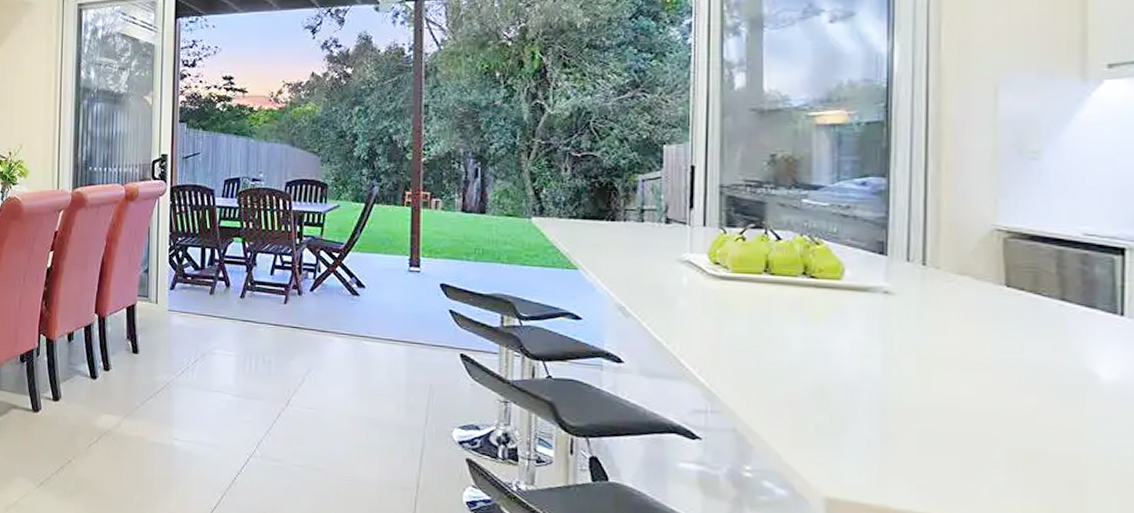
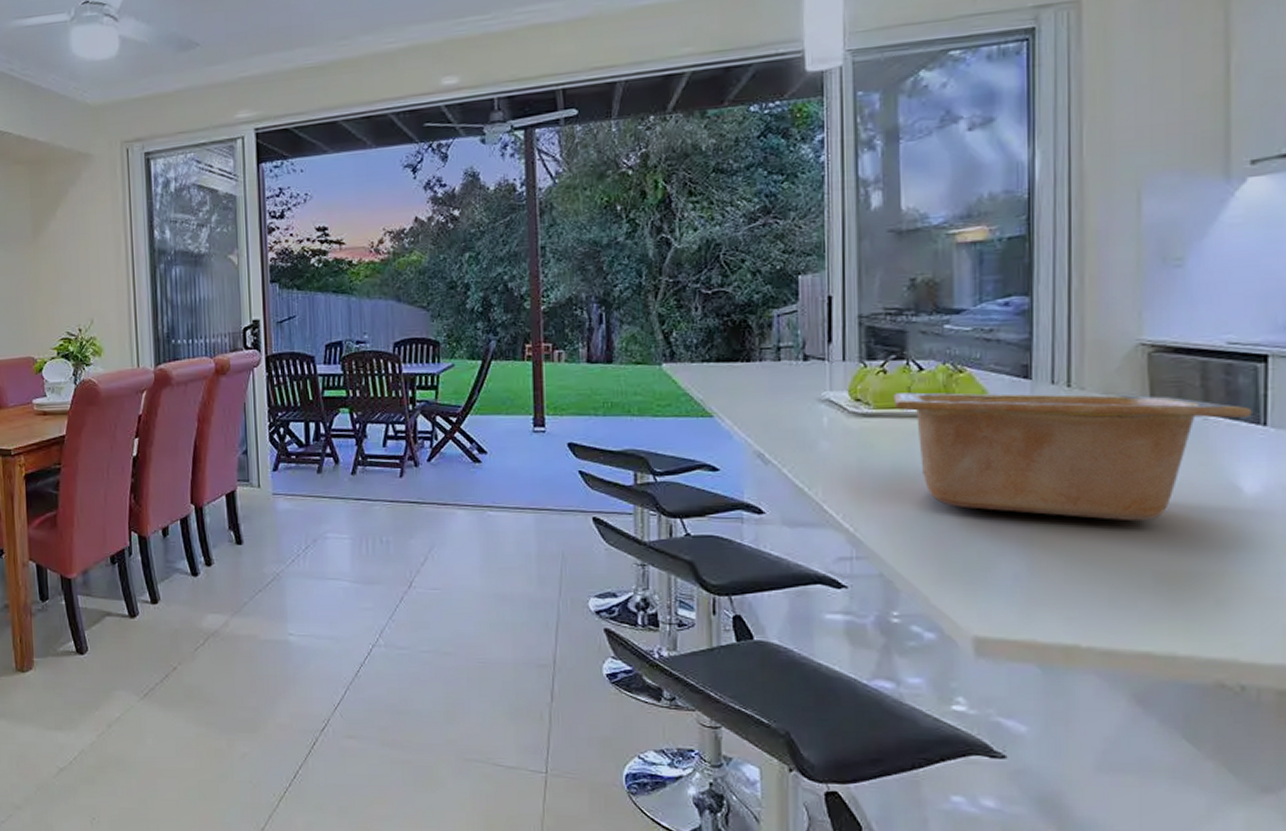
serving bowl: none [751,259,1109,399] -> present [893,392,1252,522]

